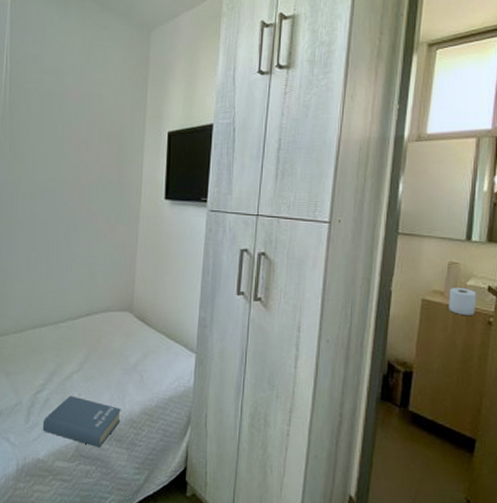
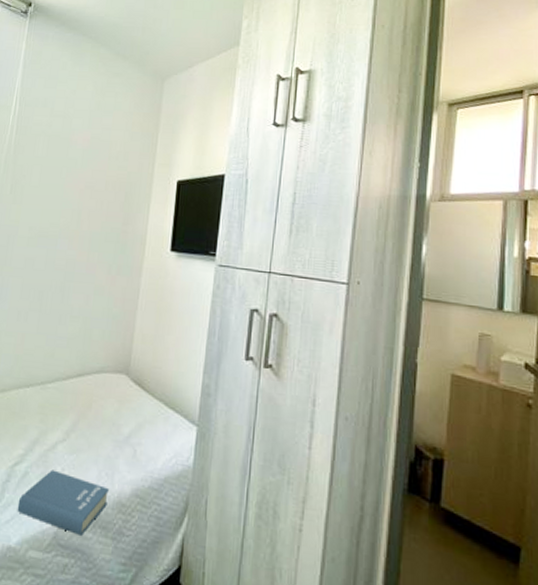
toilet paper roll: present [449,287,477,315] -> none [482,362,513,396]

